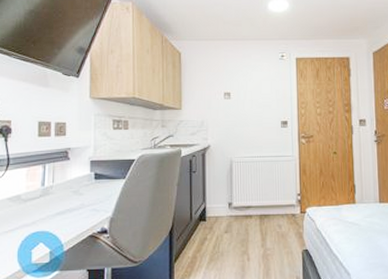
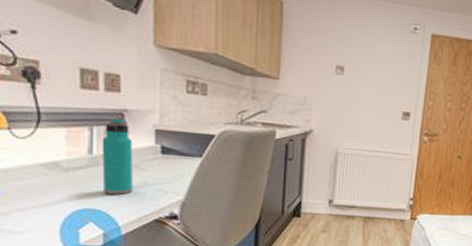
water bottle: none [51,155,74,217] -> present [102,117,133,195]

